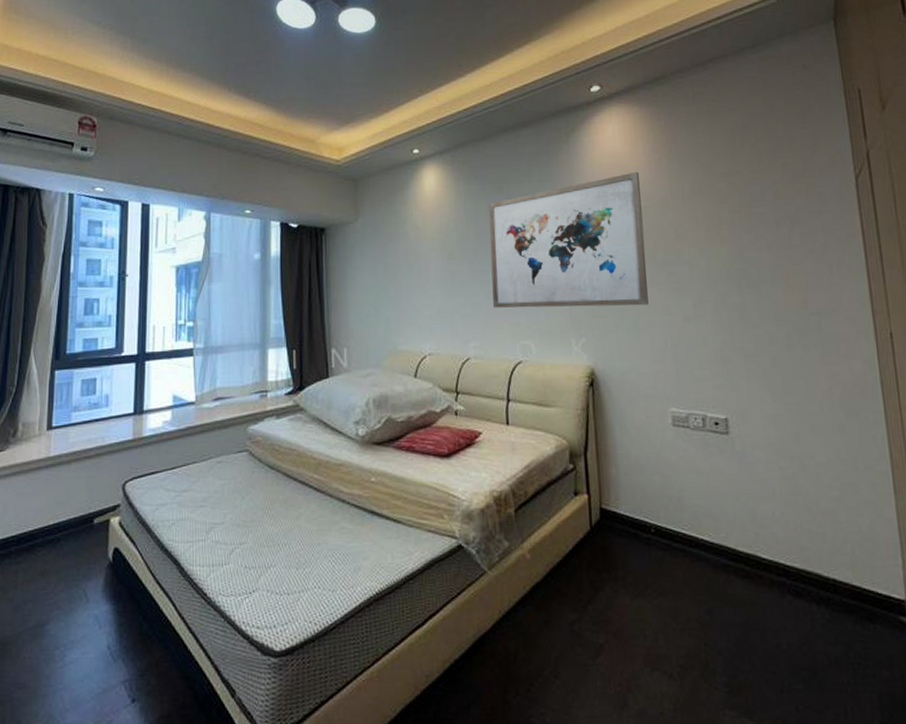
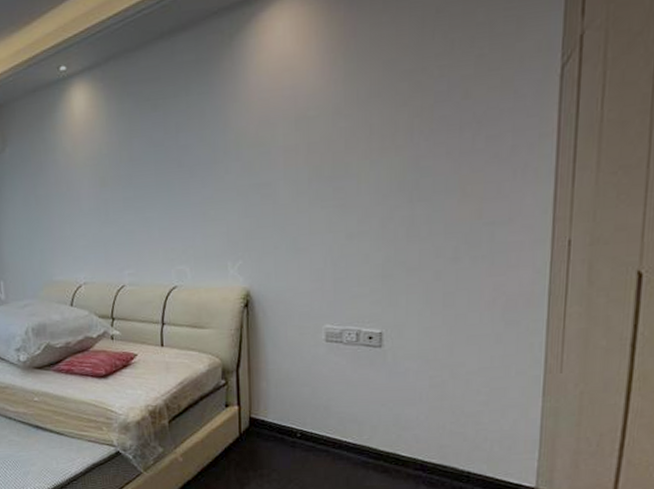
wall art: present [489,171,649,308] -> none [143,75,311,235]

